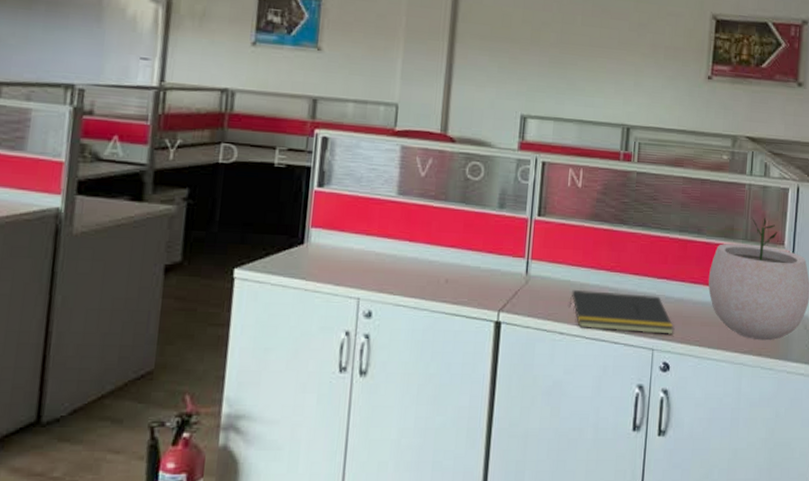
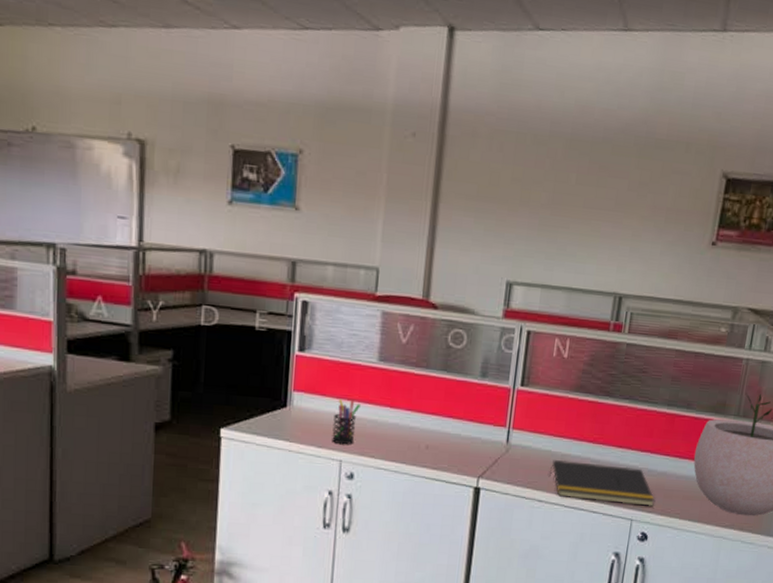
pen holder: none [349,234,379,282] -> present [332,398,361,445]

